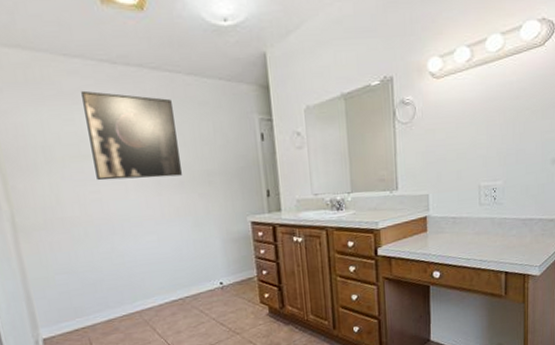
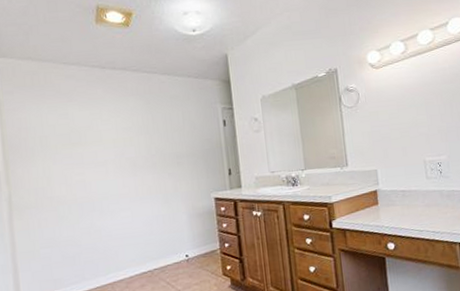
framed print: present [81,90,182,181] -> none [75,90,155,164]

